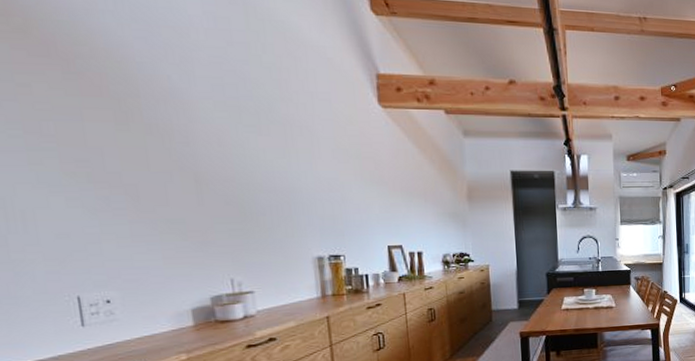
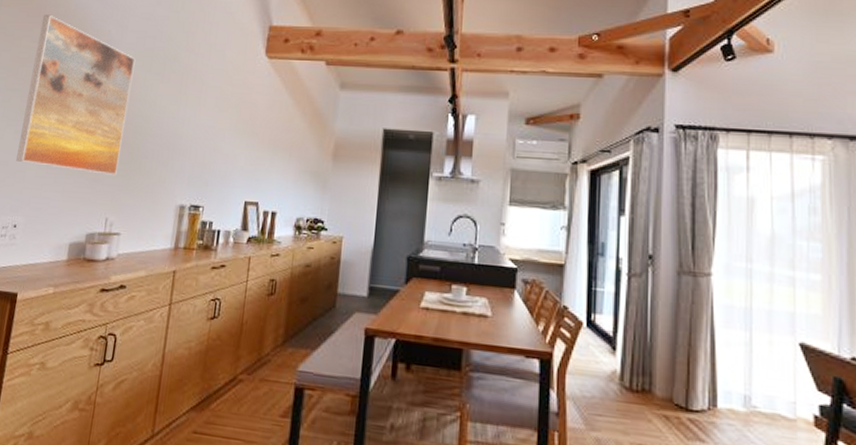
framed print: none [55,53,230,236] -> present [16,14,136,175]

